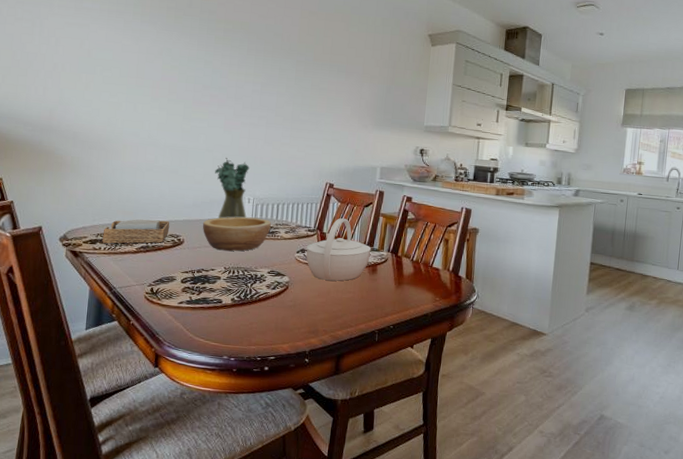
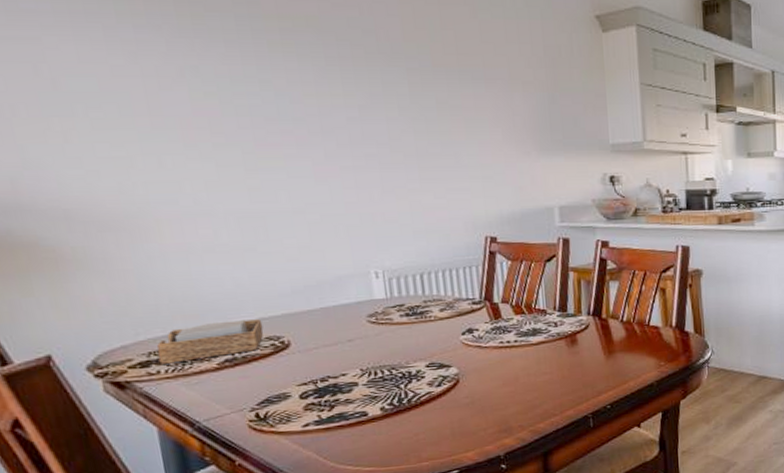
bowl: present [202,216,271,252] -> none [313,296,417,348]
vase: present [215,158,250,219] -> none [314,220,378,305]
teapot: present [306,218,372,281] -> none [474,281,565,364]

